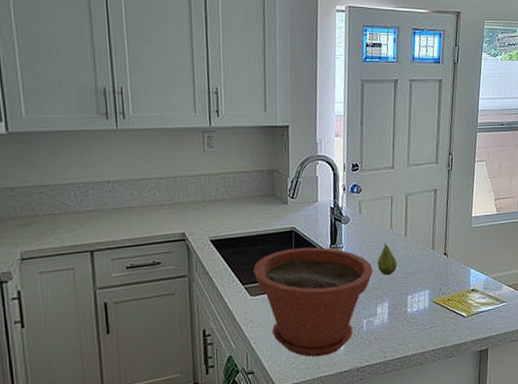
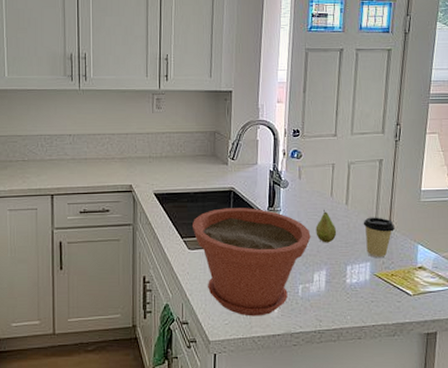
coffee cup: none [421,245,450,286] -> present [363,217,396,259]

